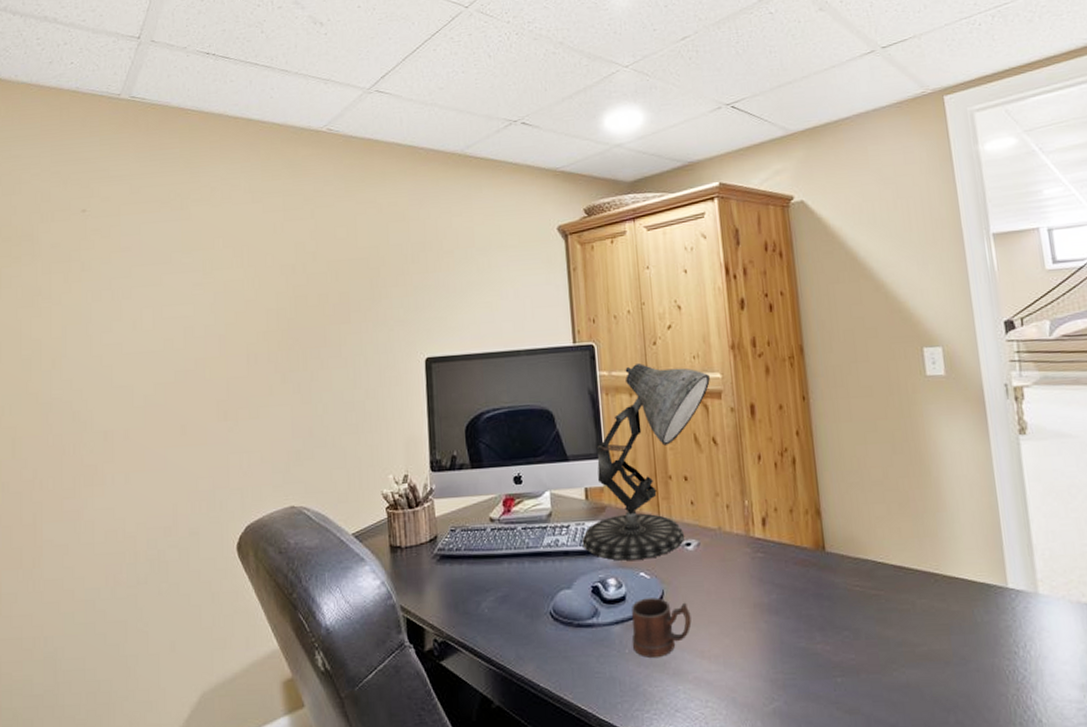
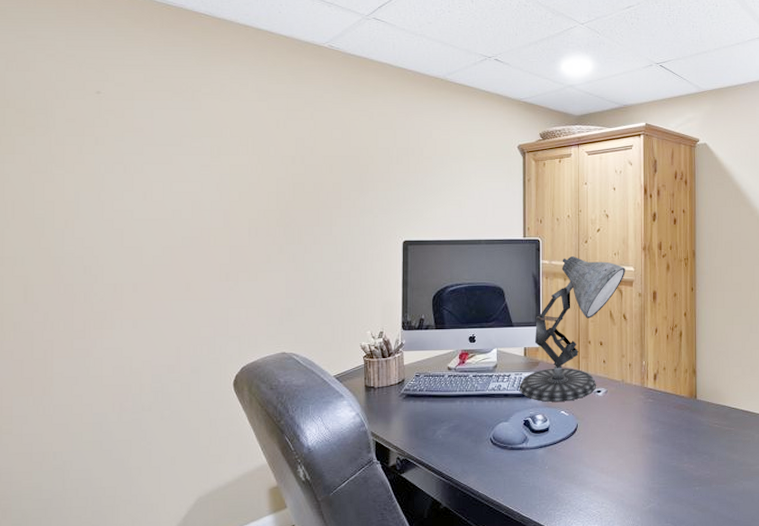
mug: present [632,597,692,657] -> none [552,429,596,472]

